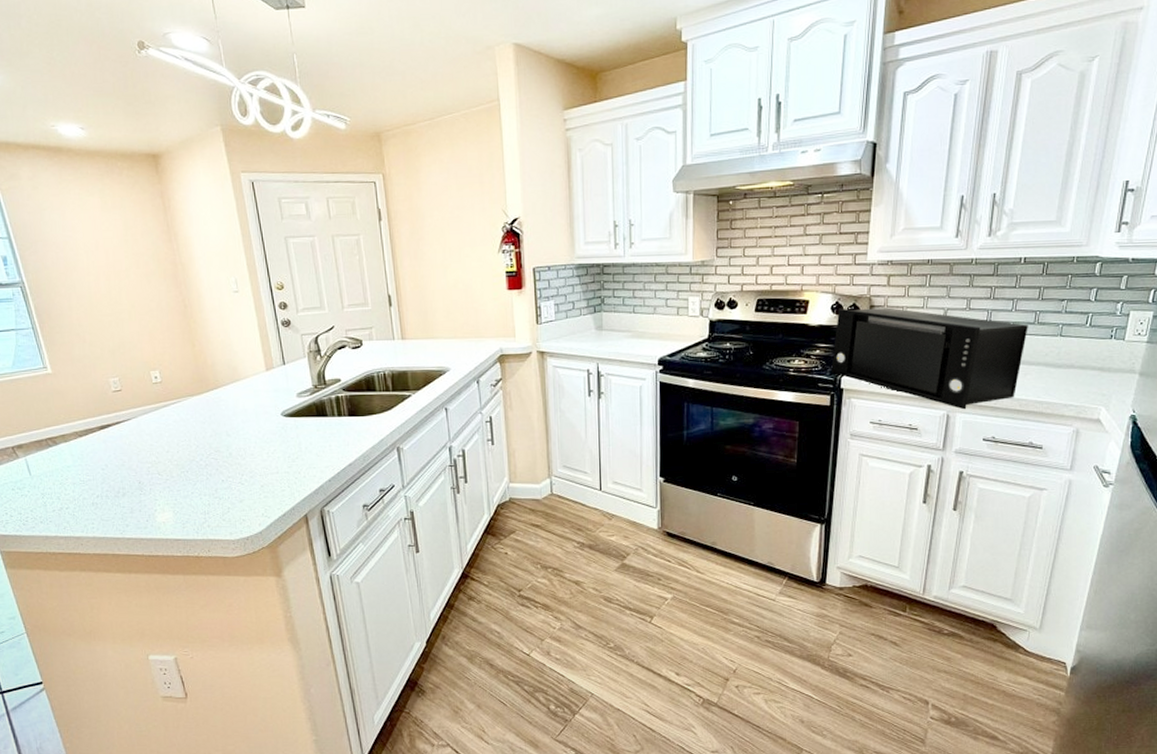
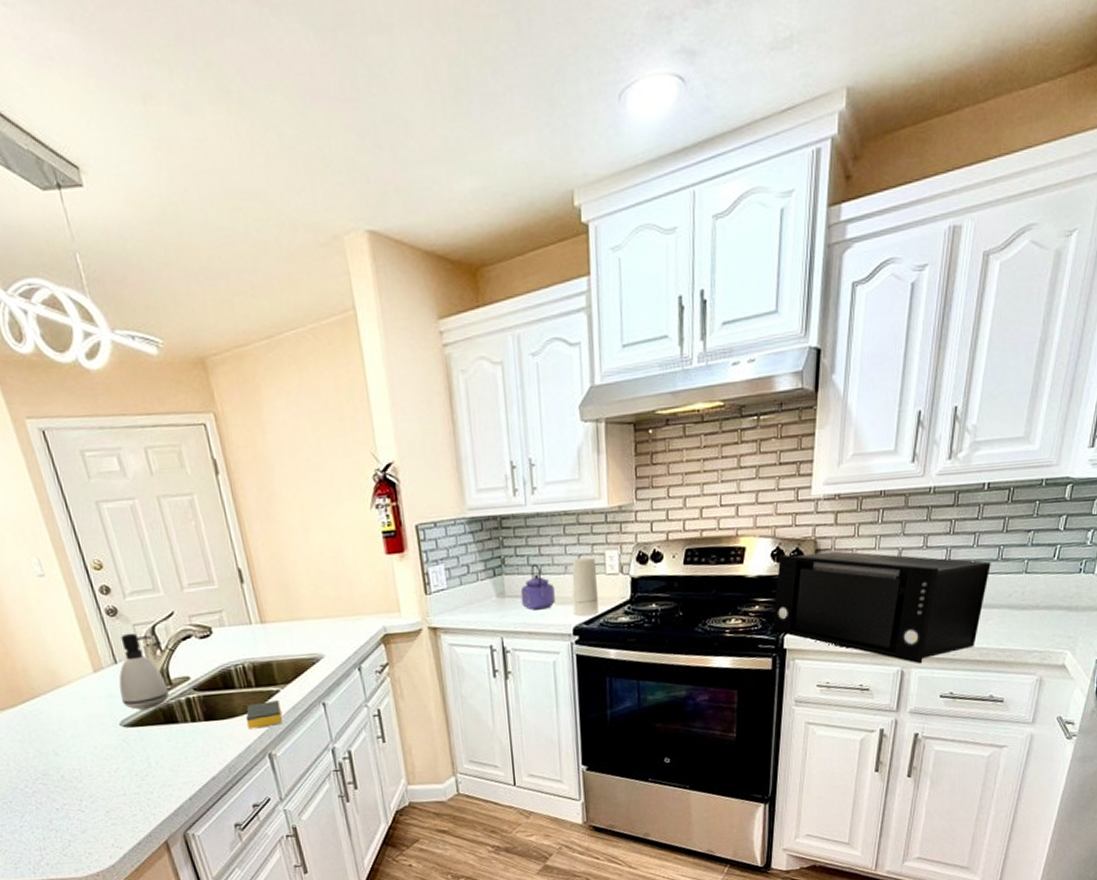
soap dispenser: none [284,341,323,403] -> present [118,632,170,710]
sponge: none [381,403,411,426] -> present [245,700,282,729]
kettle: none [615,304,645,343] -> present [520,563,556,610]
canister: none [658,301,681,350] -> present [572,556,599,617]

